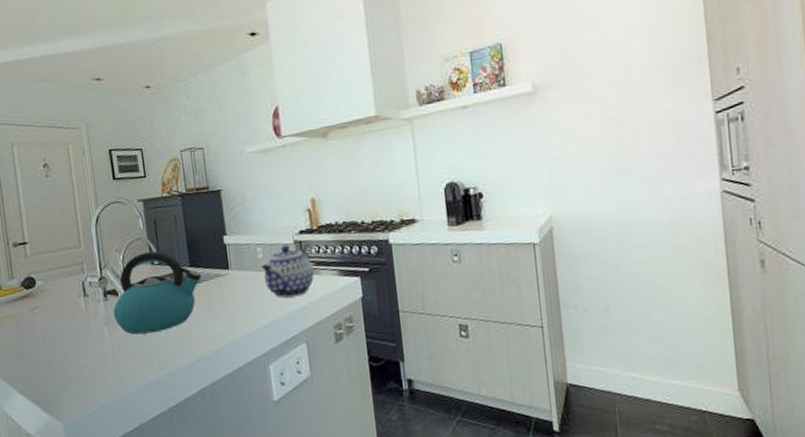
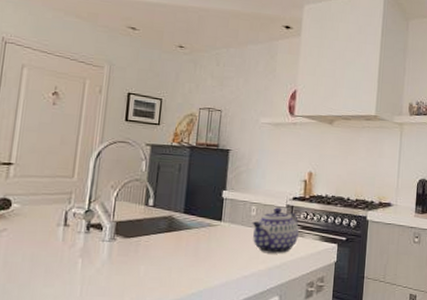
kettle: present [113,251,202,335] -> none [91,192,193,271]

